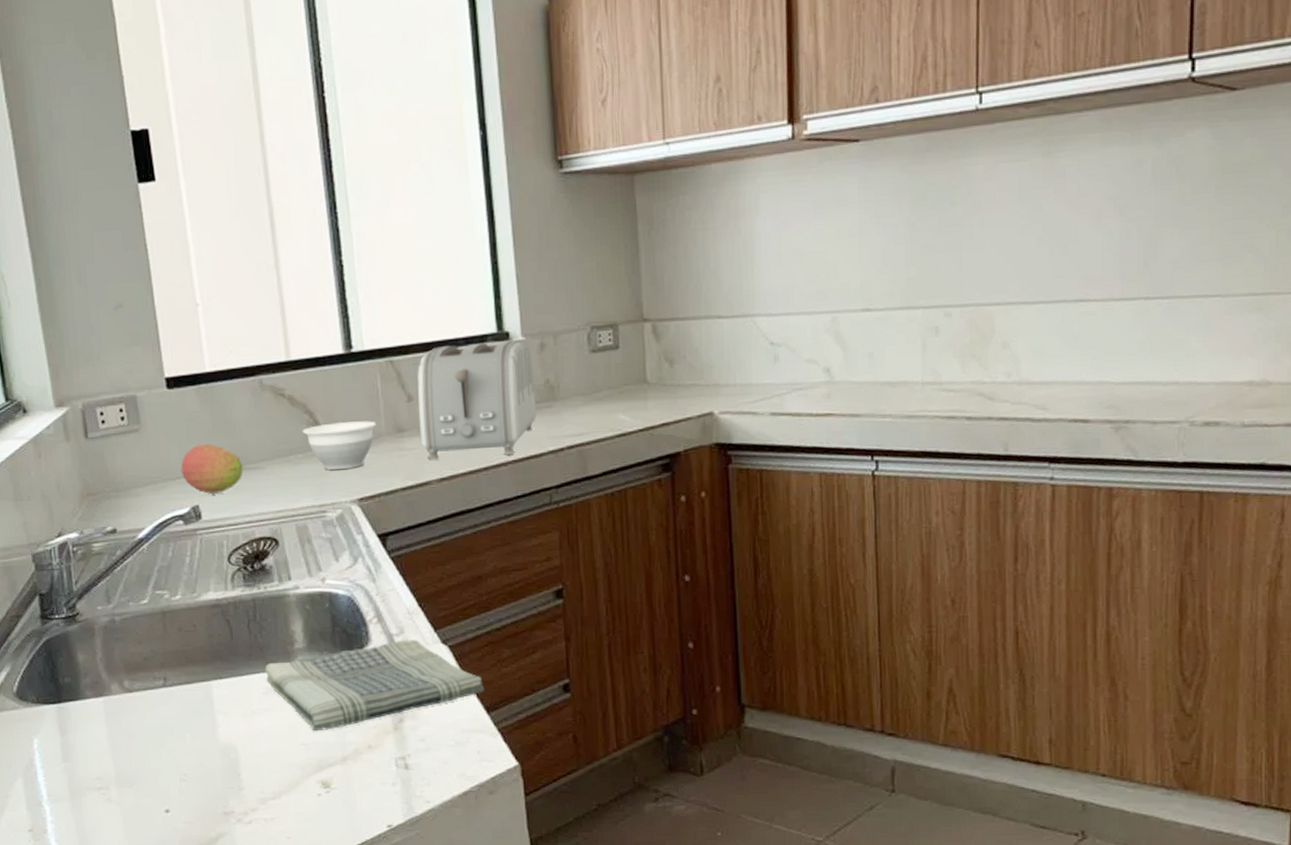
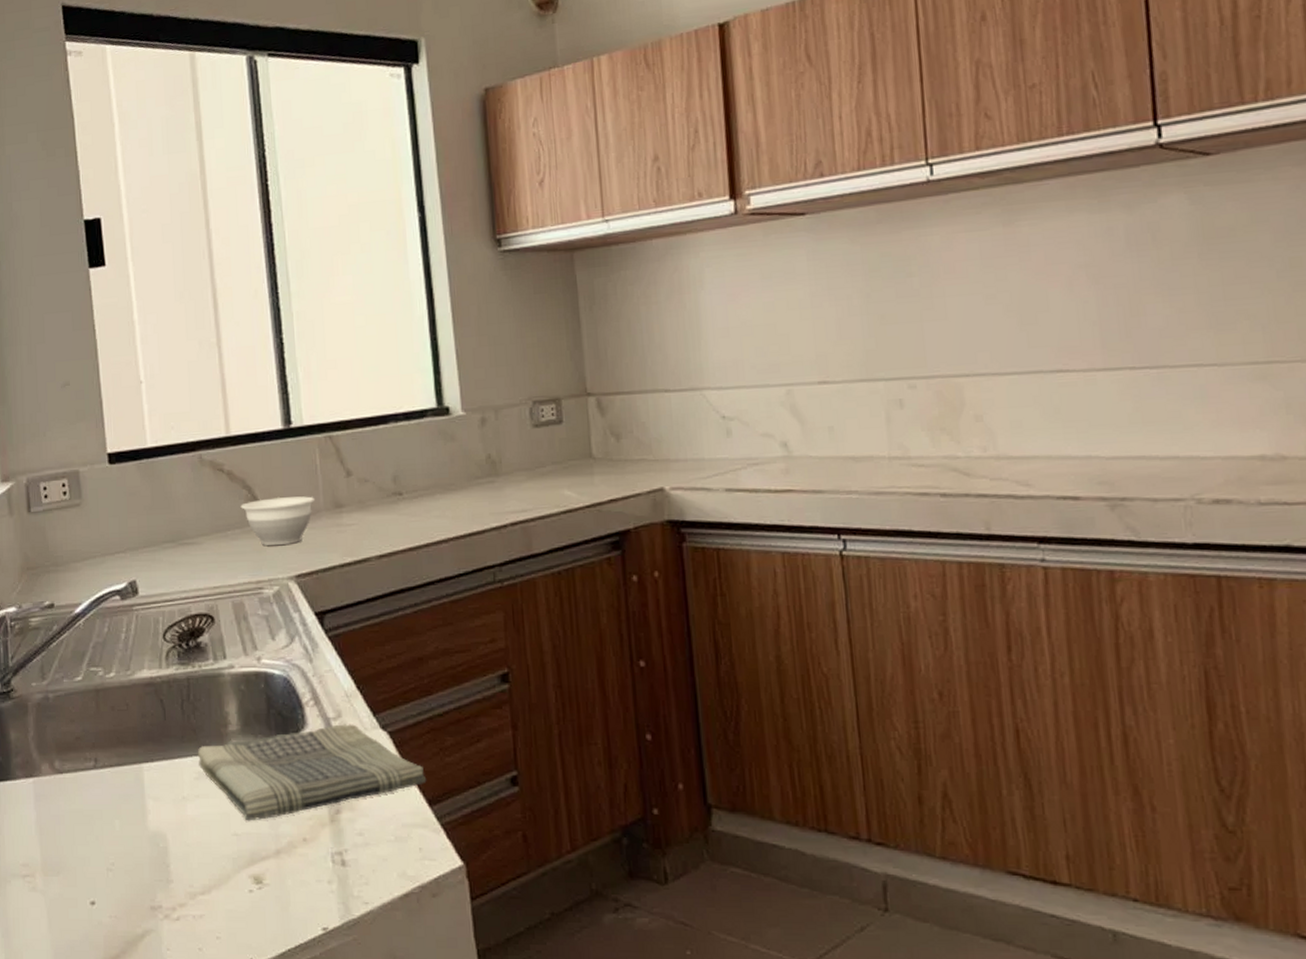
fruit: present [180,443,243,494] -> none [119,518,181,569]
toaster: present [417,340,536,460] -> none [356,415,478,536]

